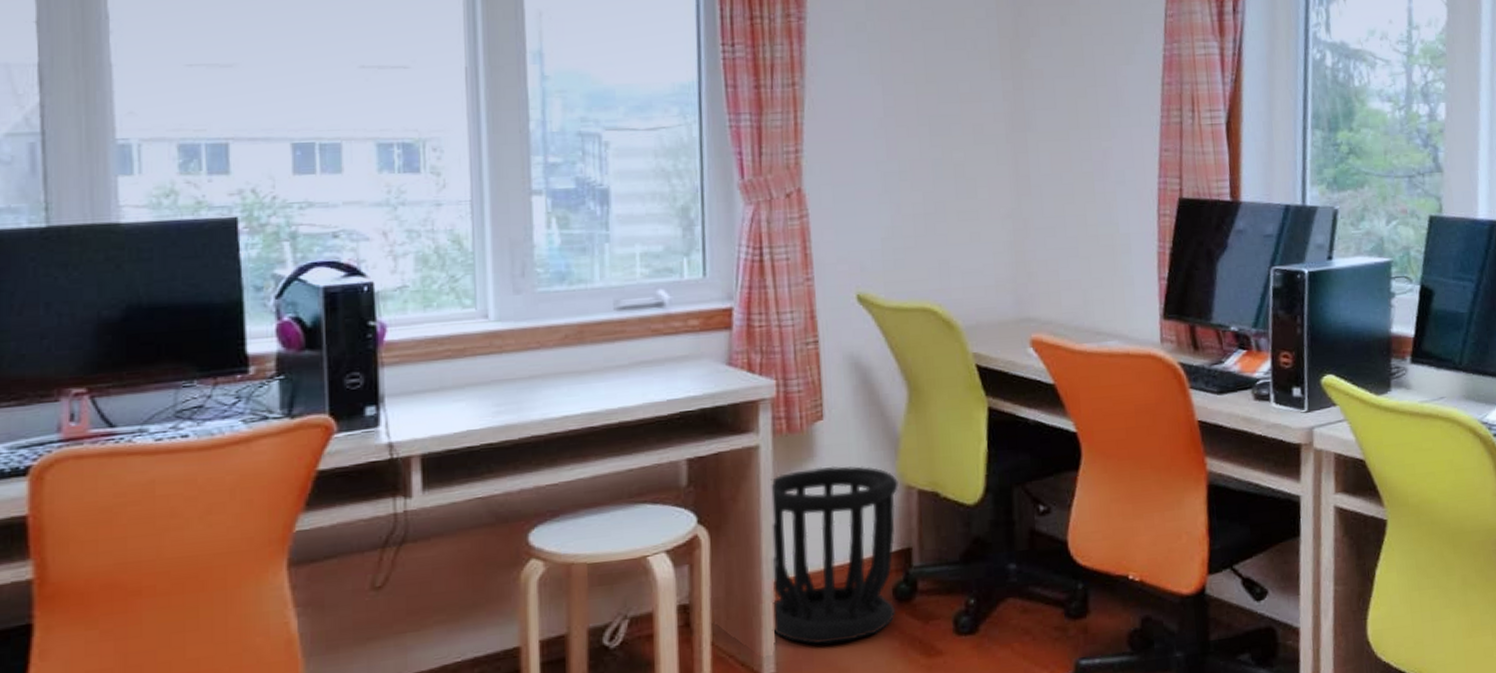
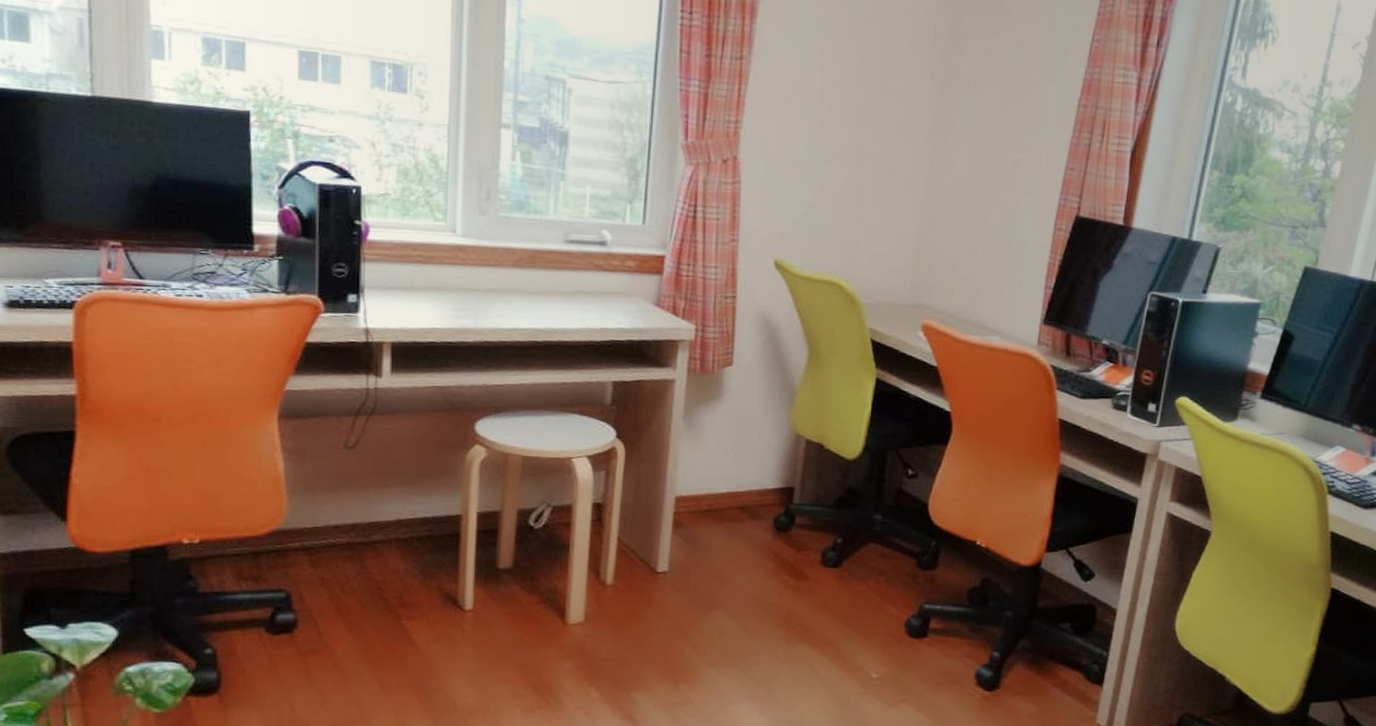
wastebasket: present [770,466,898,644] -> none [668,406,790,556]

